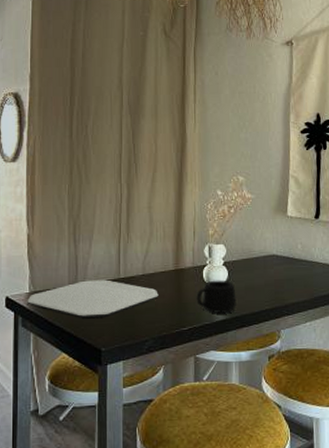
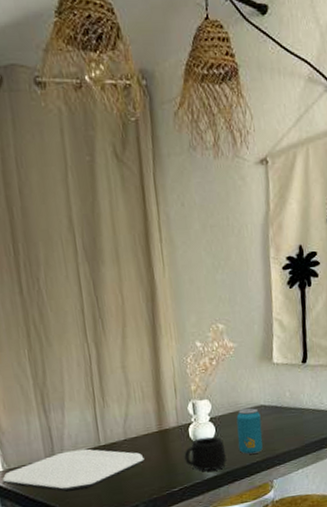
beverage can: none [248,256,273,301] -> present [236,408,263,455]

